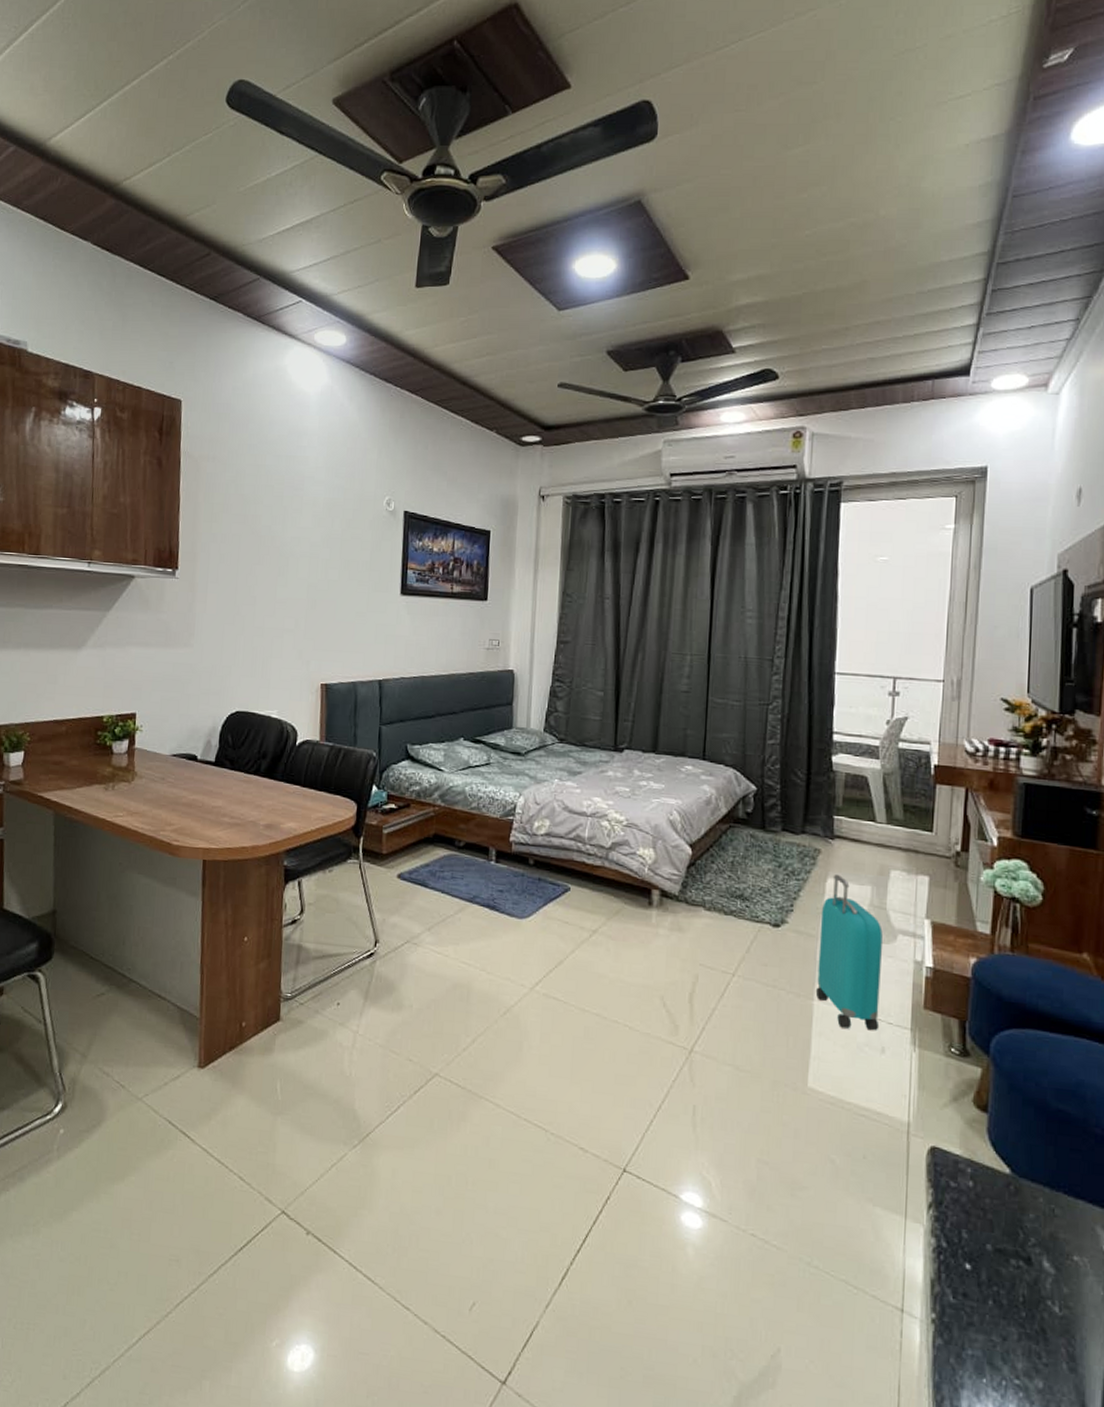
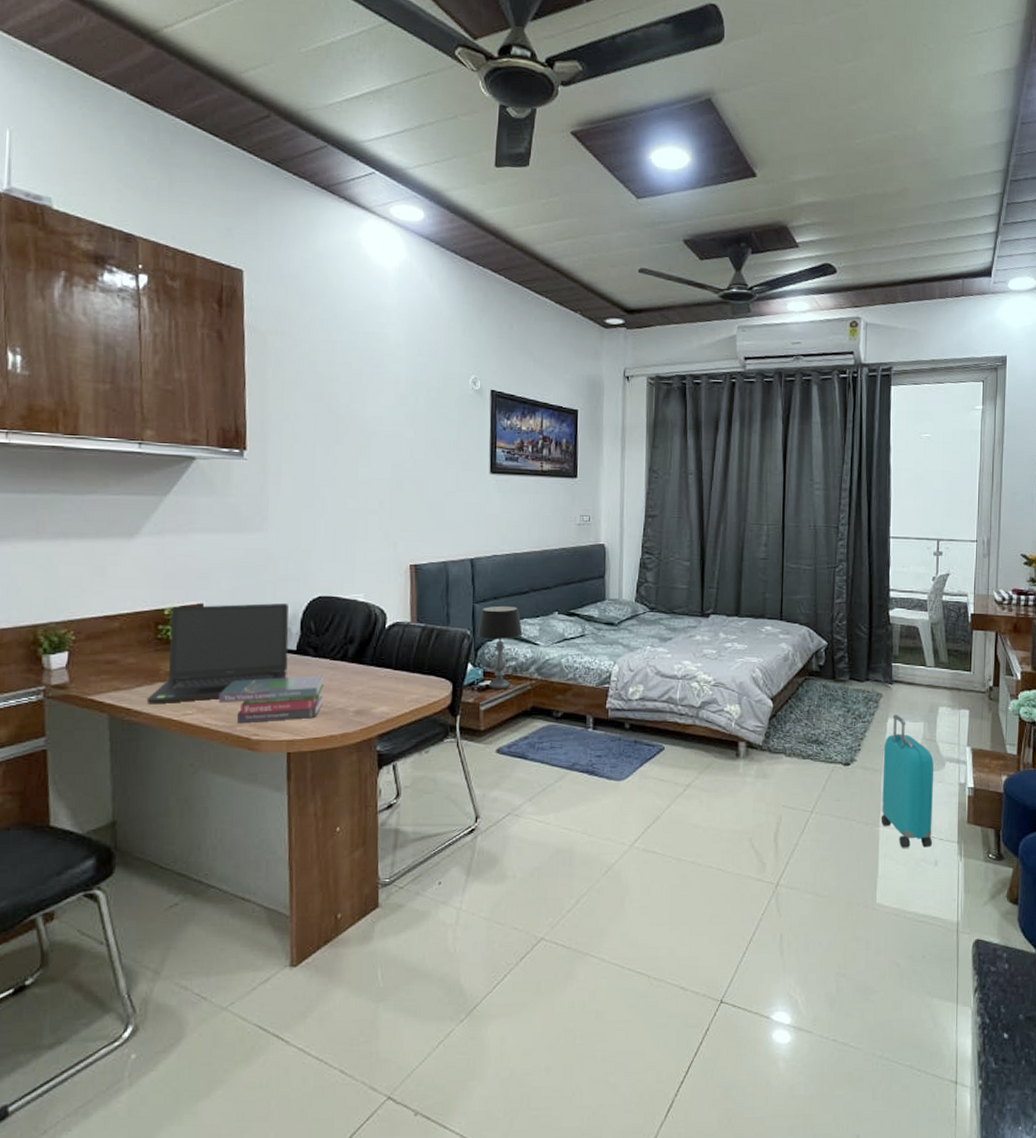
laptop: none [85,714,209,805] -> present [146,602,289,705]
books: none [145,786,239,829] -> present [218,675,325,724]
table lamp: none [382,728,428,815] -> present [477,605,523,690]

